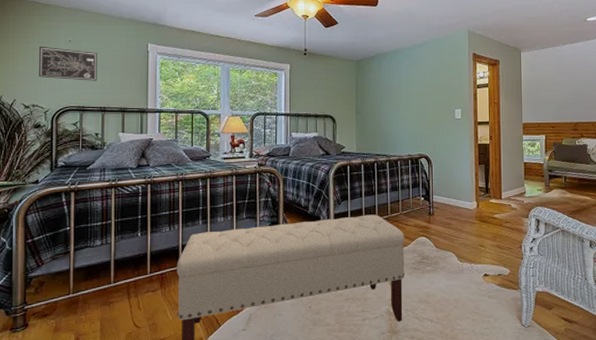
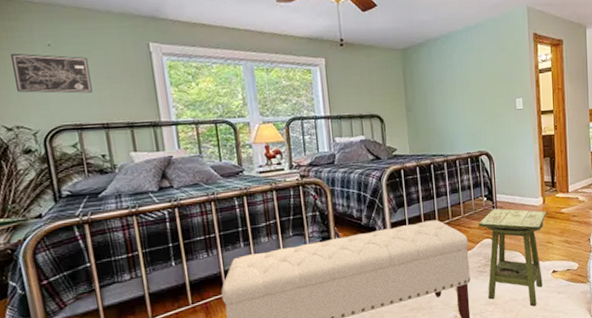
side table: none [415,209,481,309] -> present [479,208,547,307]

